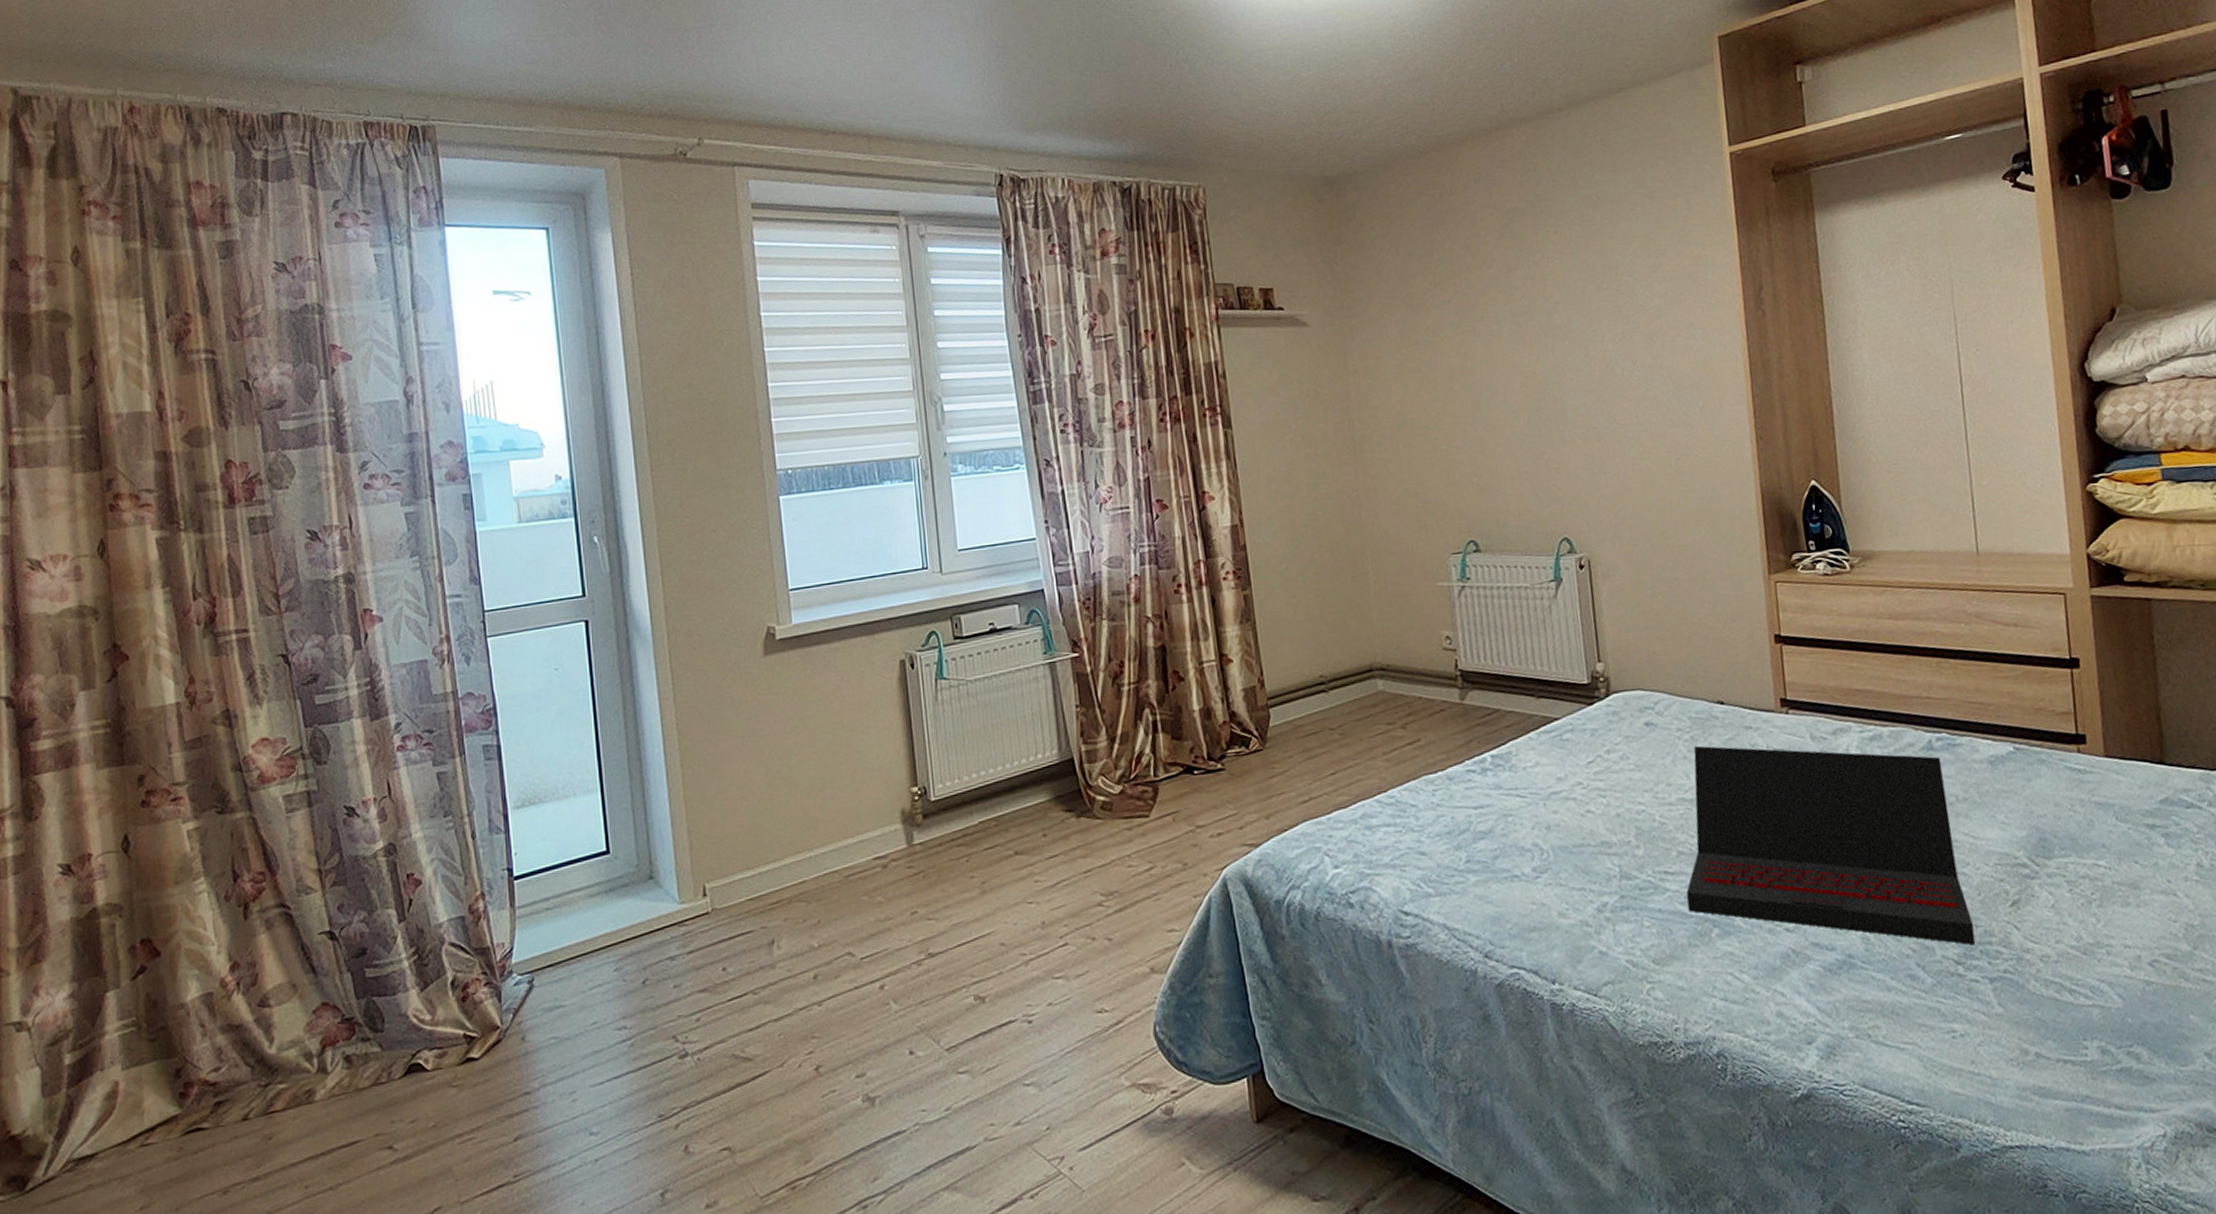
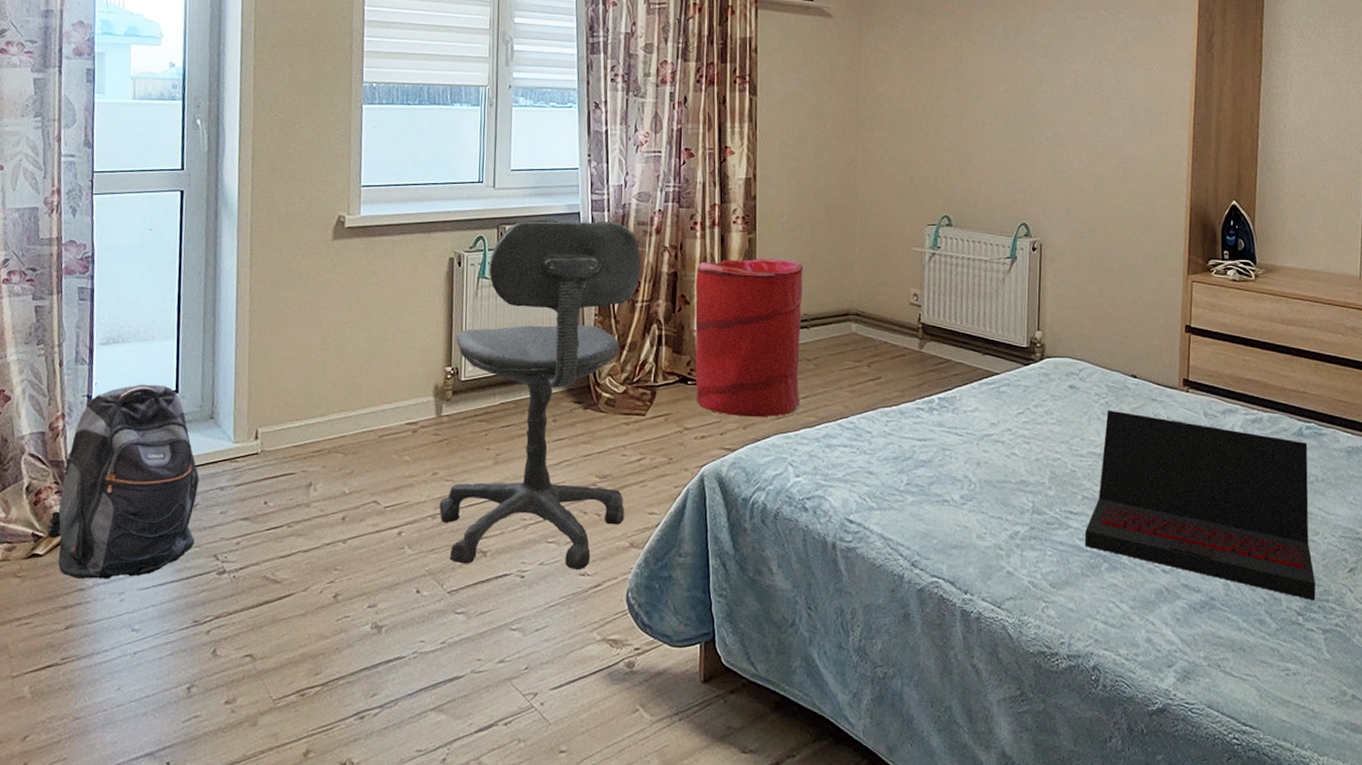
backpack: none [479,846,649,1081] -> present [46,384,200,579]
office chair: none [918,595,1140,1015] -> present [439,221,641,571]
laundry hamper: none [1187,614,1328,805] -> present [695,258,803,418]

